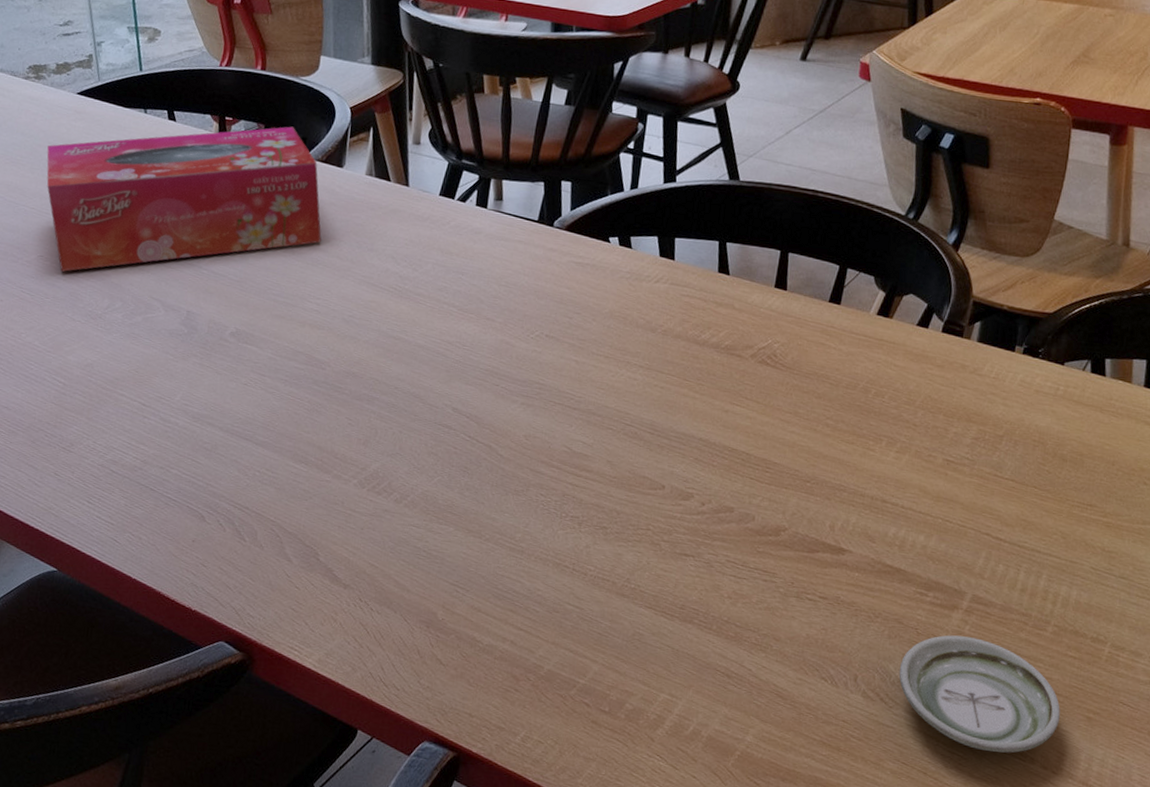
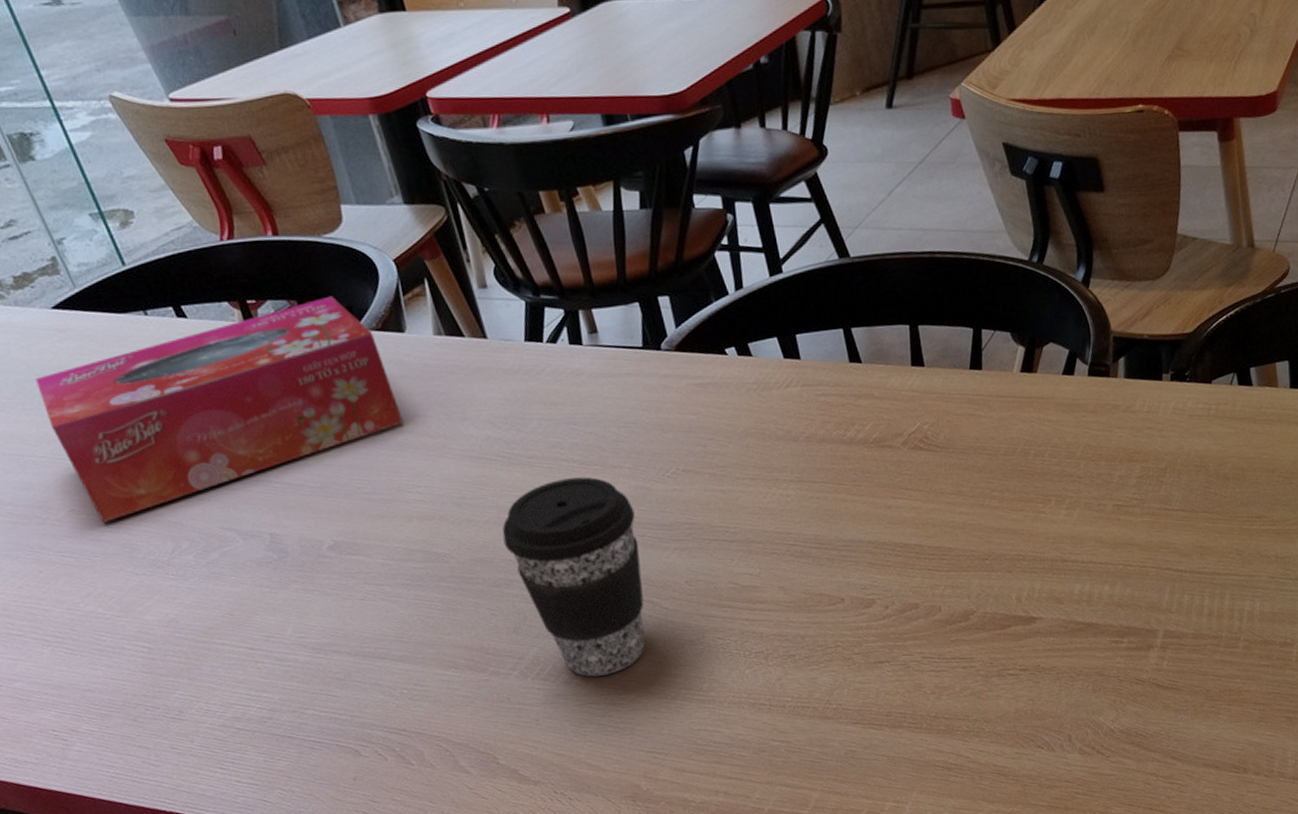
coffee cup: none [375,319,495,503] -> present [502,476,646,677]
saucer: present [898,635,1060,753] -> none [1108,670,1264,774]

